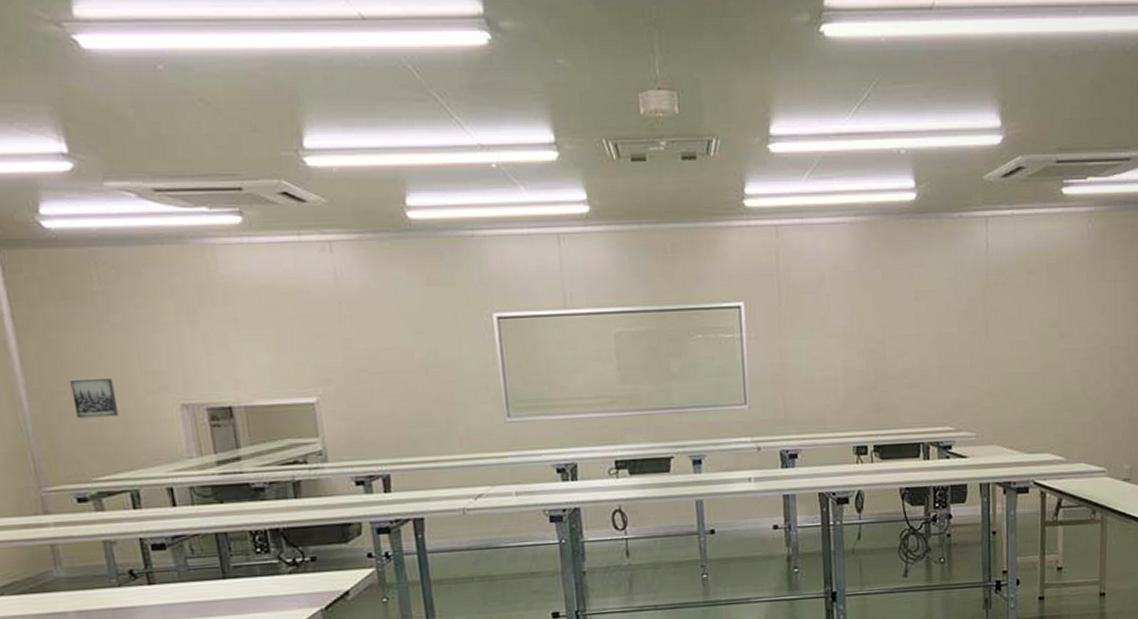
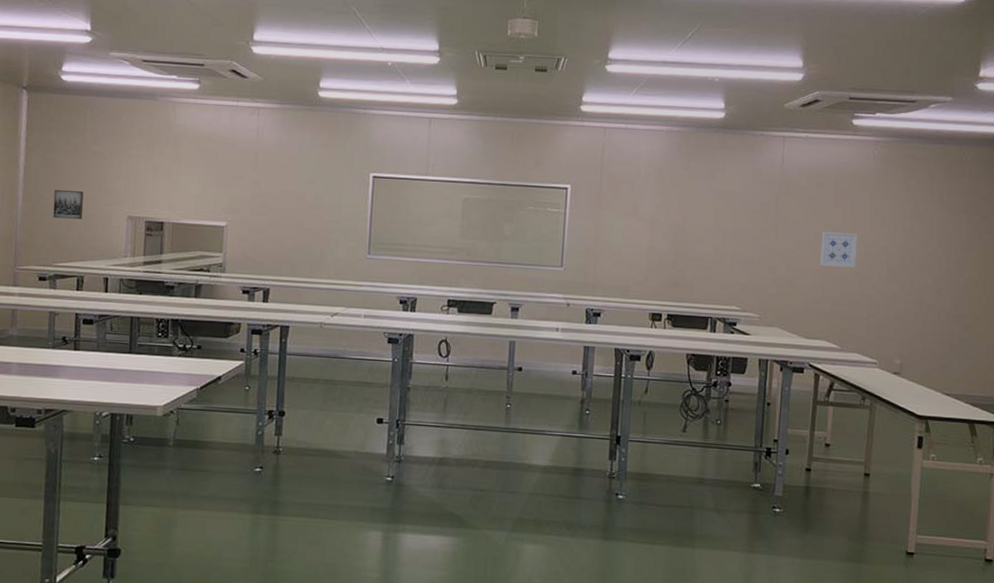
wall art: none [1037,325,1077,367] -> present [819,231,858,267]

